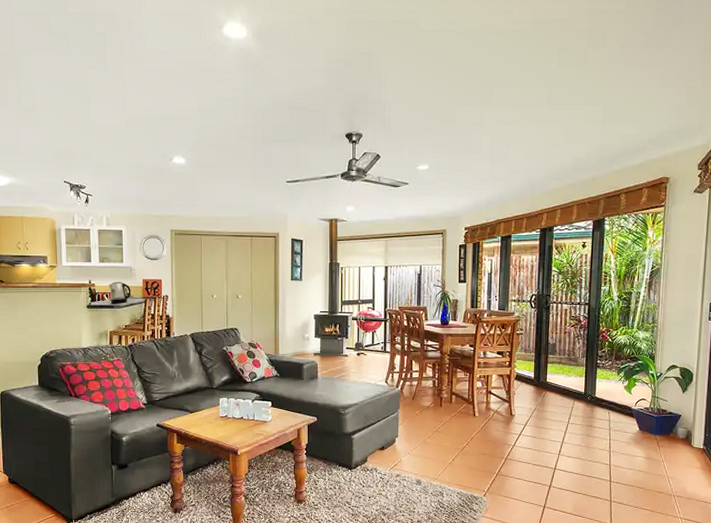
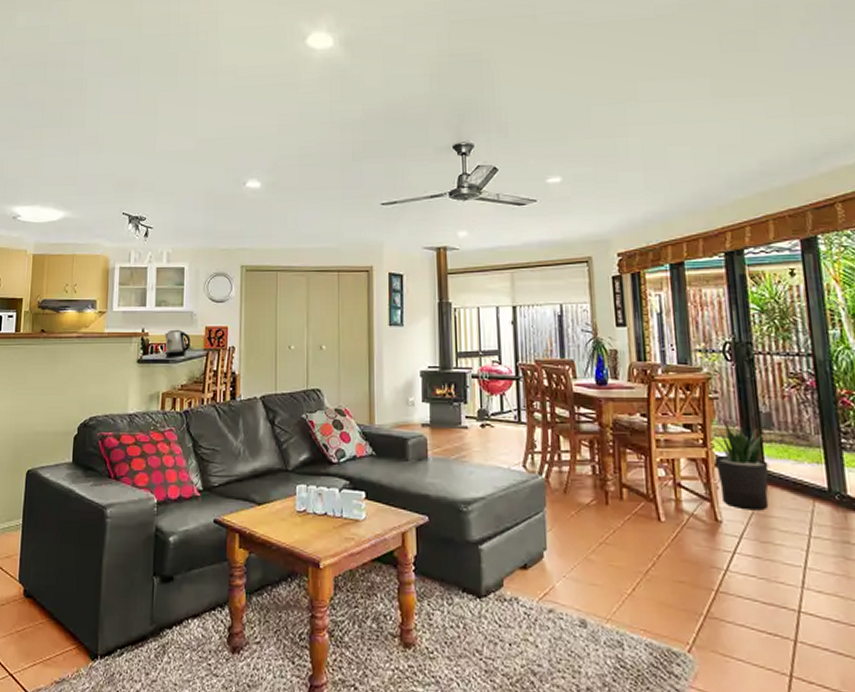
planter: none [515,349,549,408] -> present [714,421,769,511]

